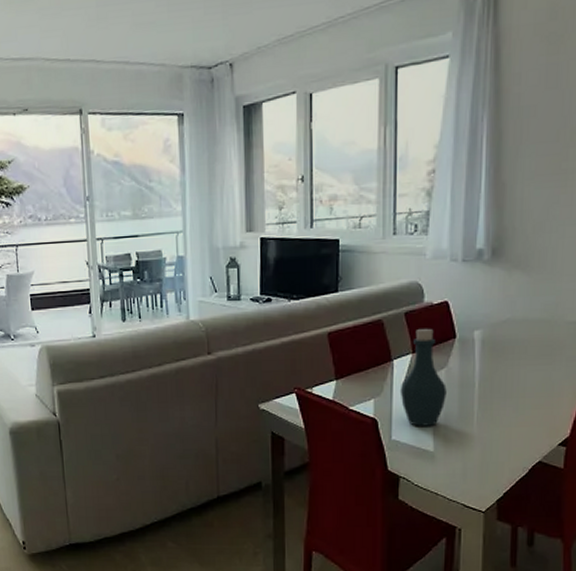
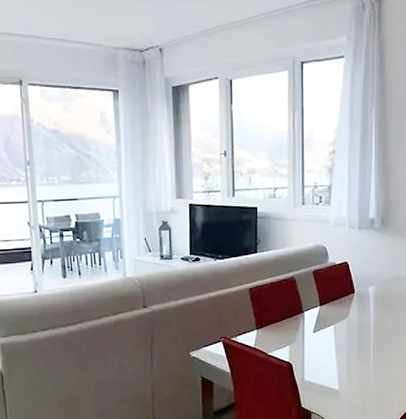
bottle: present [400,328,447,426] -> none [310,284,348,368]

